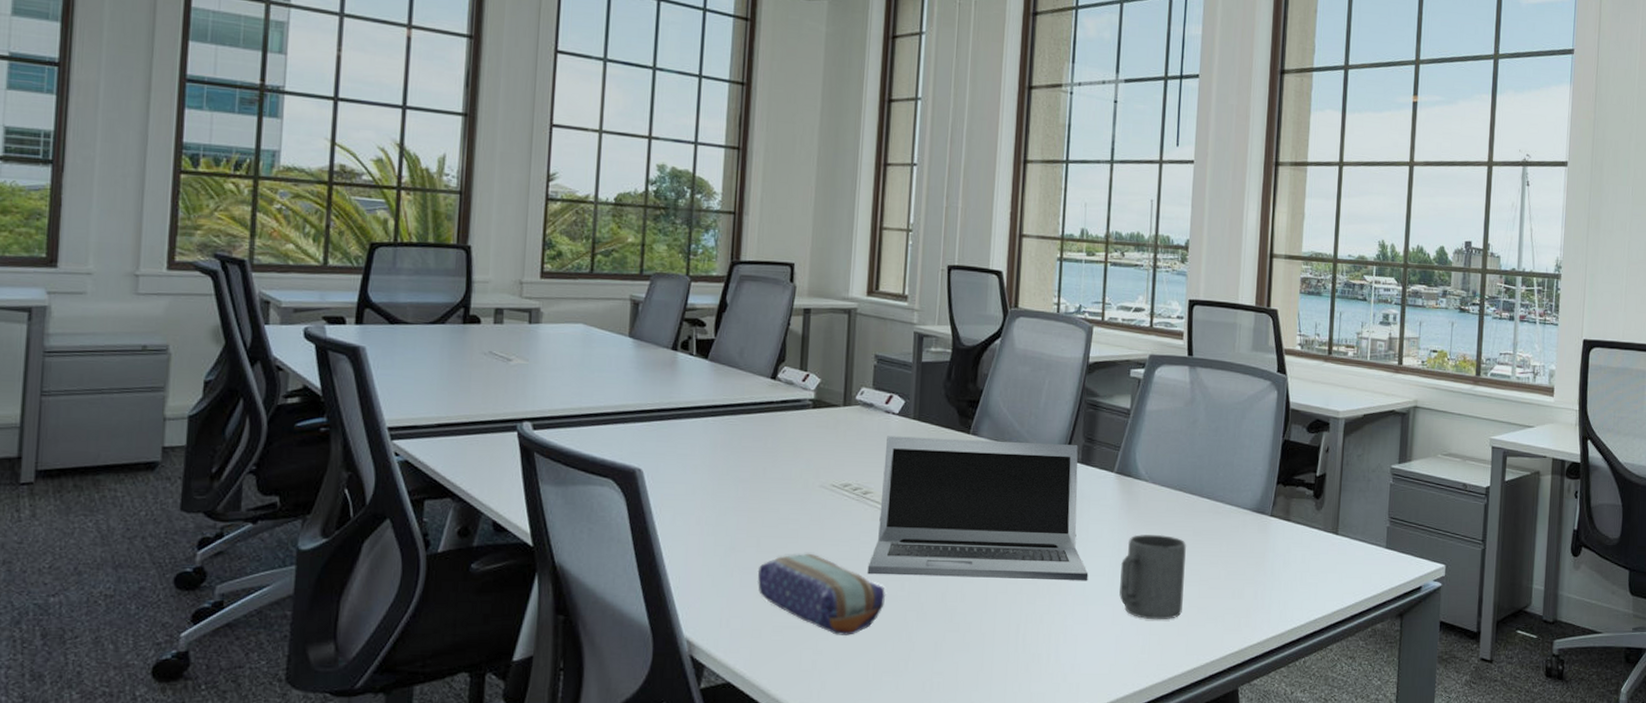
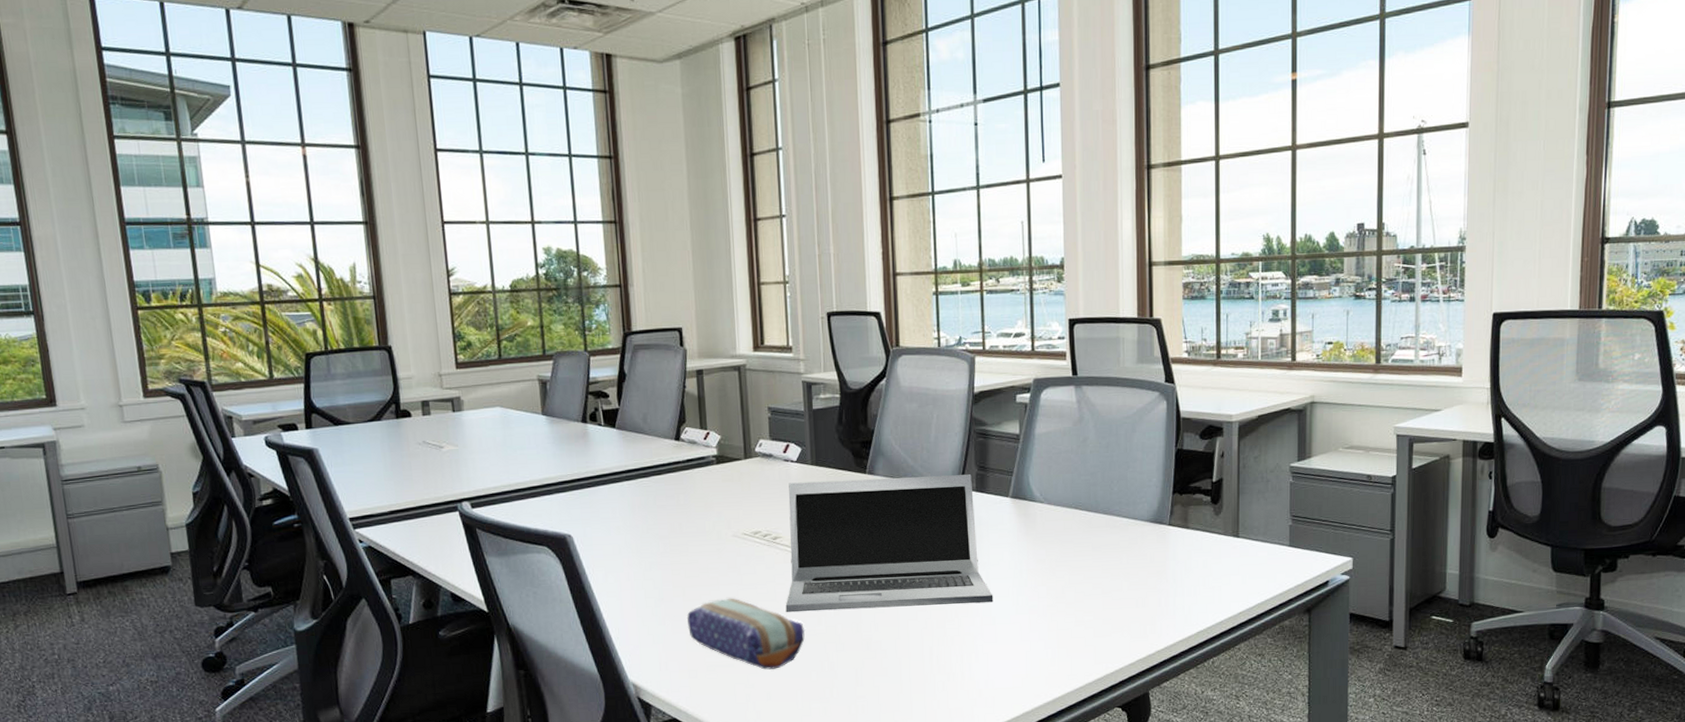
mug: present [1119,534,1186,620] -> none [1024,553,1088,634]

